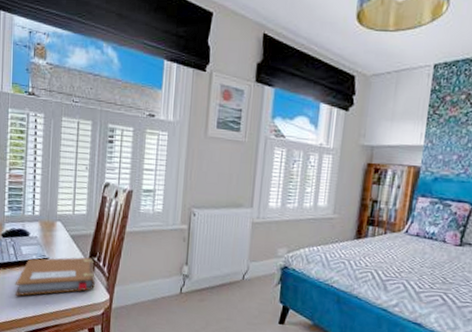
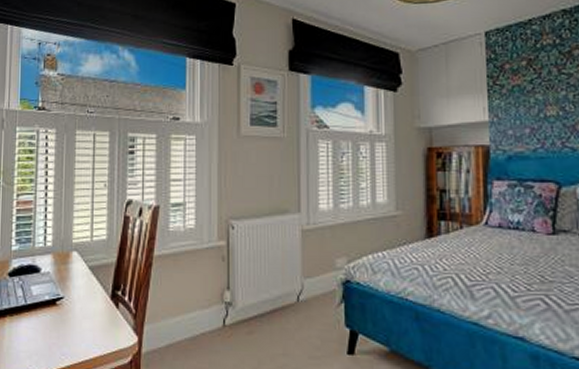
notebook: present [14,257,95,296] -> none [23,291,120,349]

